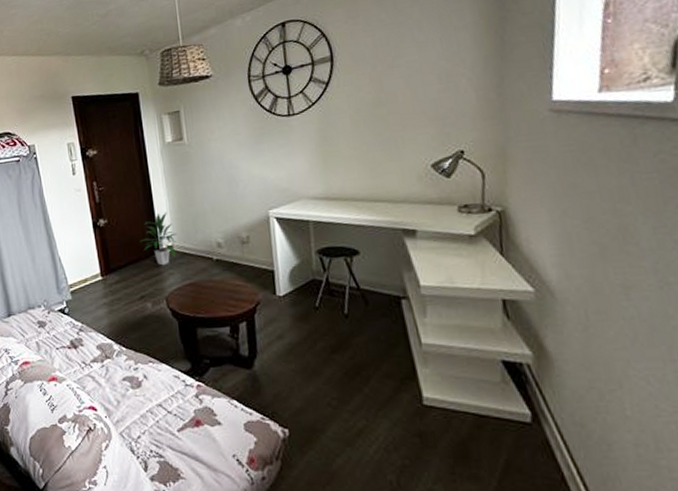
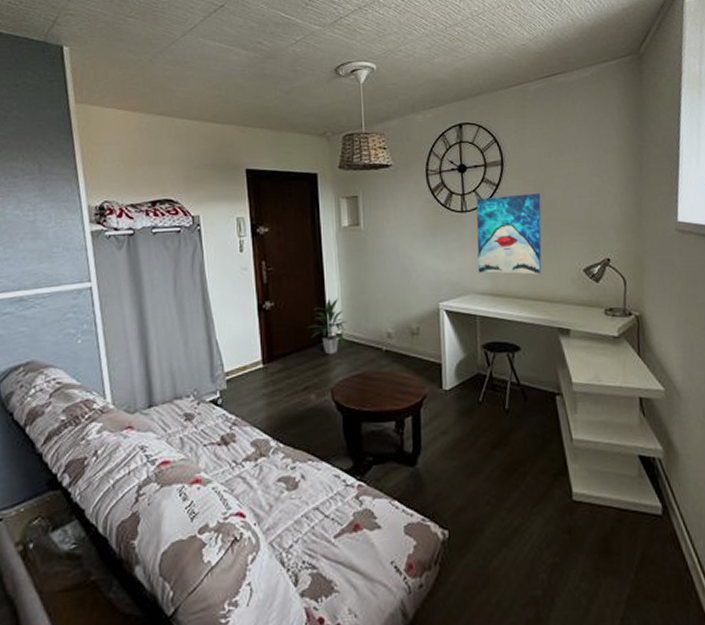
wall art: none [303,87,382,177] -> present [476,193,542,275]

